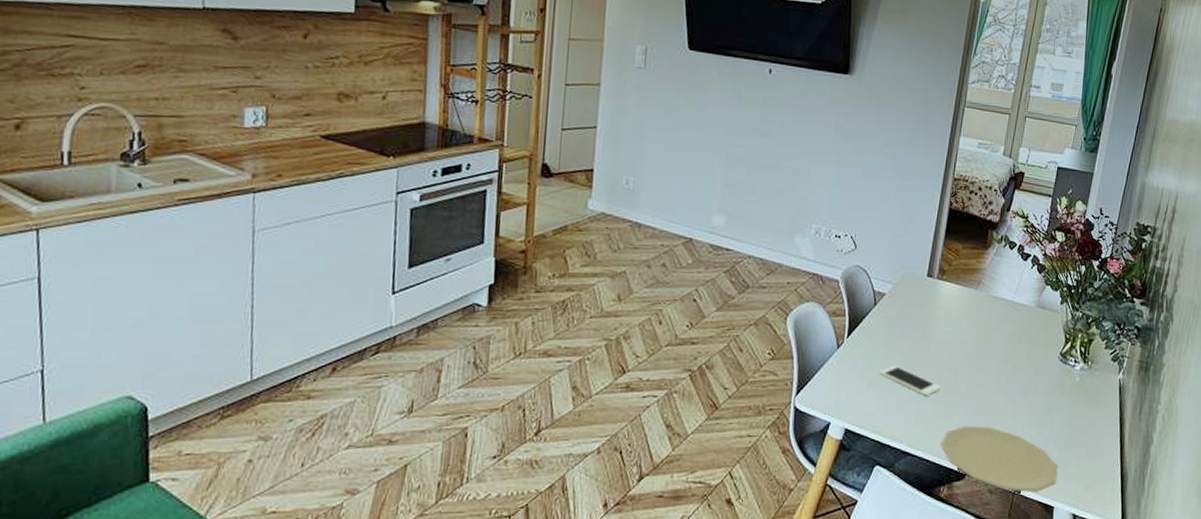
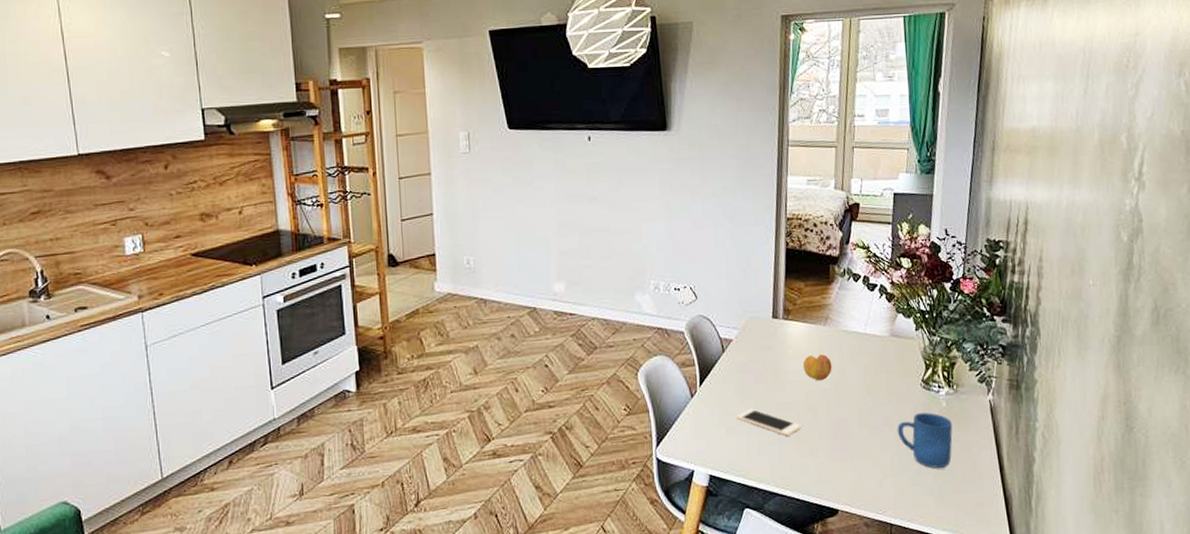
plate: present [940,426,1058,492] -> none [808,460,936,523]
fruit: none [950,317,978,344] -> present [803,354,832,381]
mug: none [1030,385,1083,441] -> present [897,412,953,468]

